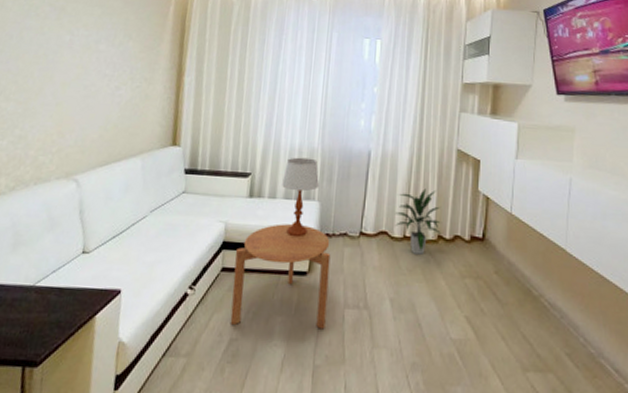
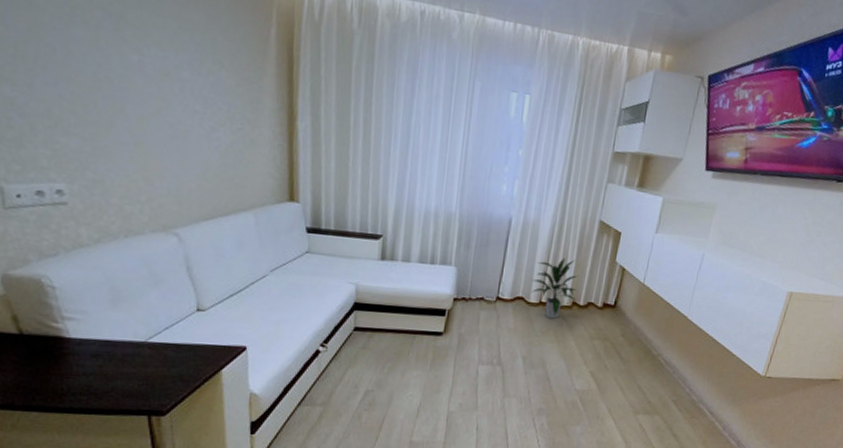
side table: present [230,222,331,330] -> none [365,285,467,382]
table lamp: present [281,157,320,238] -> none [415,220,457,301]

